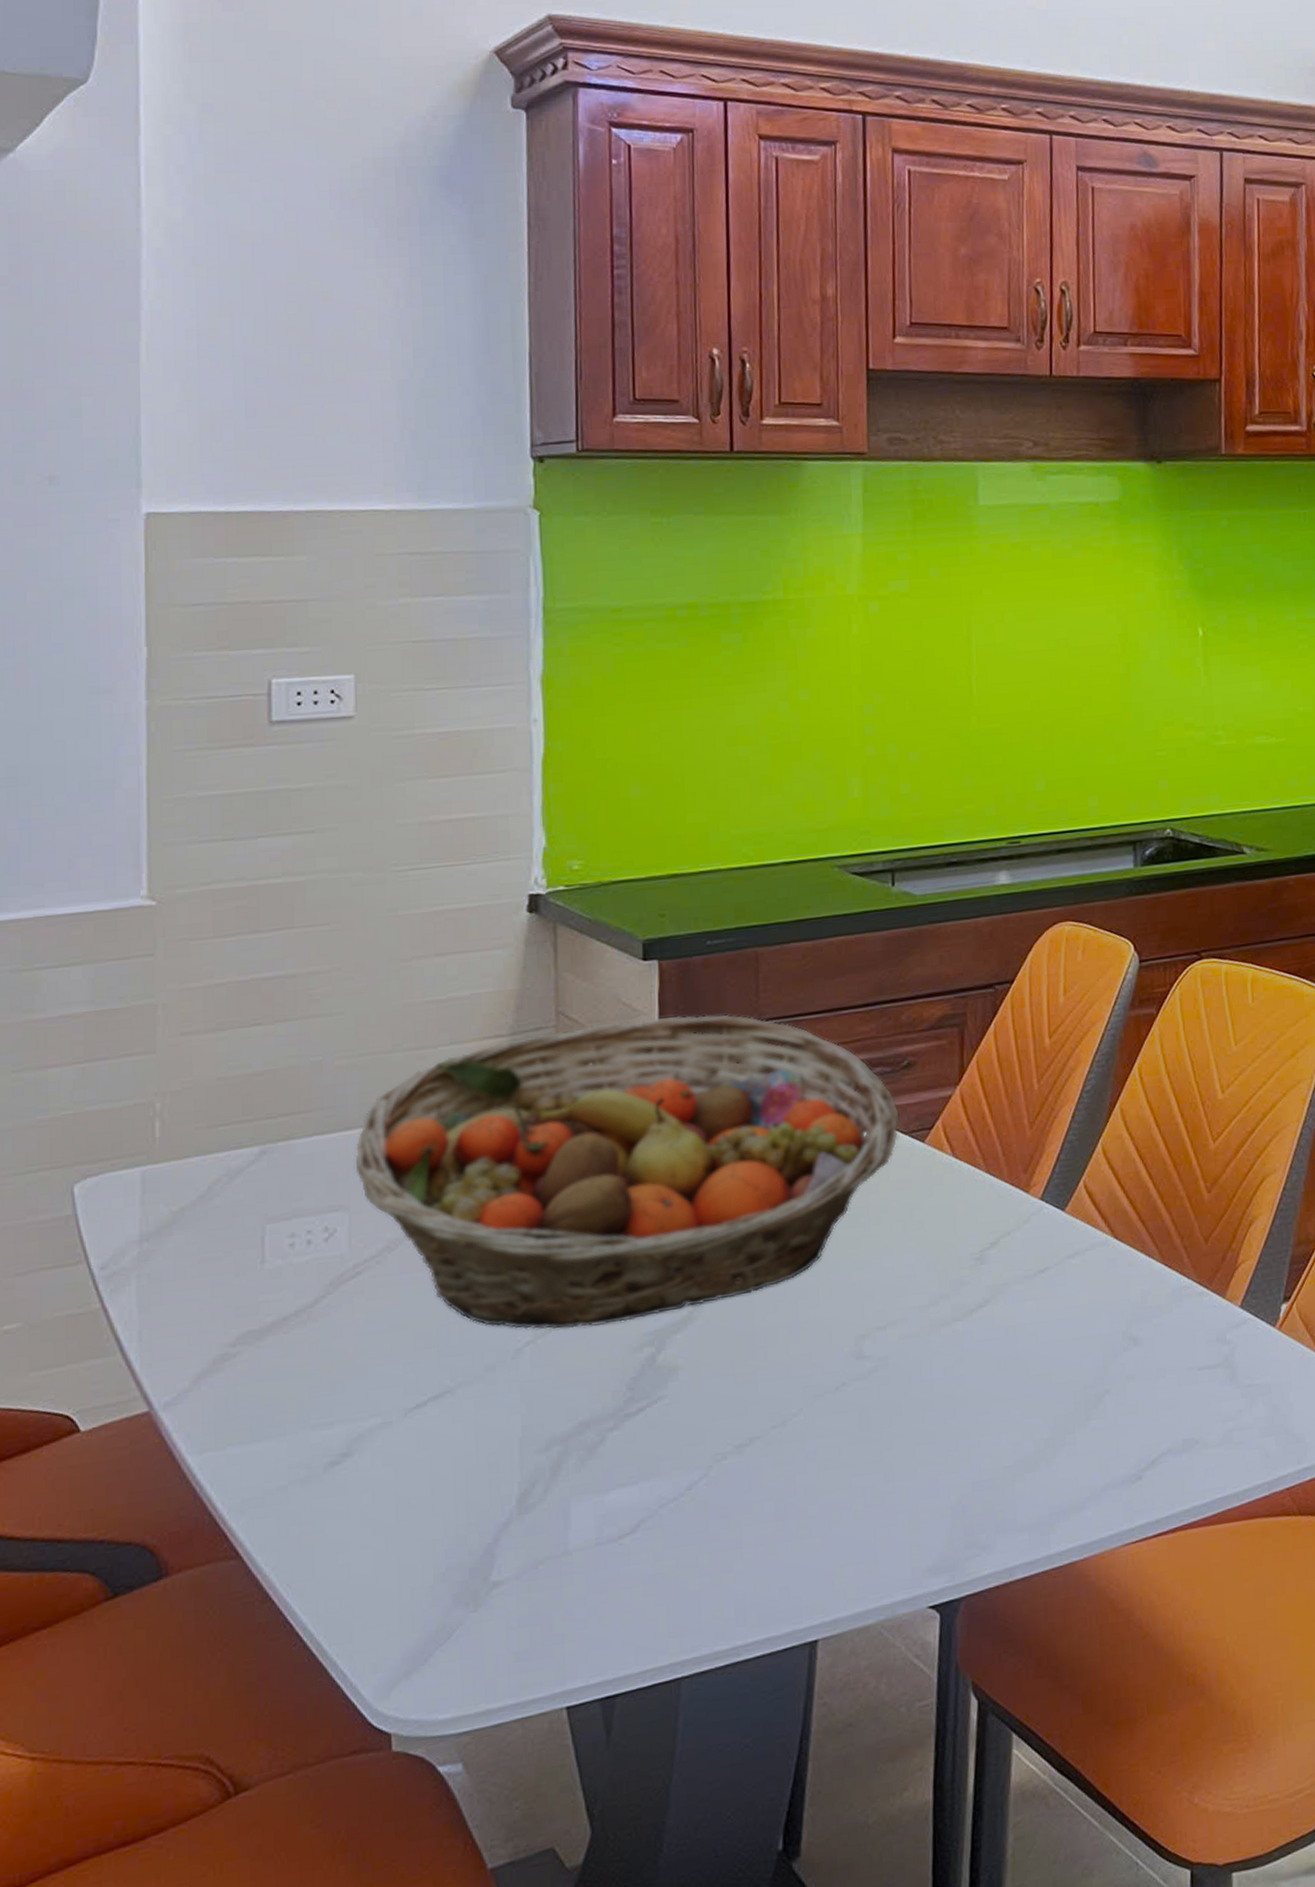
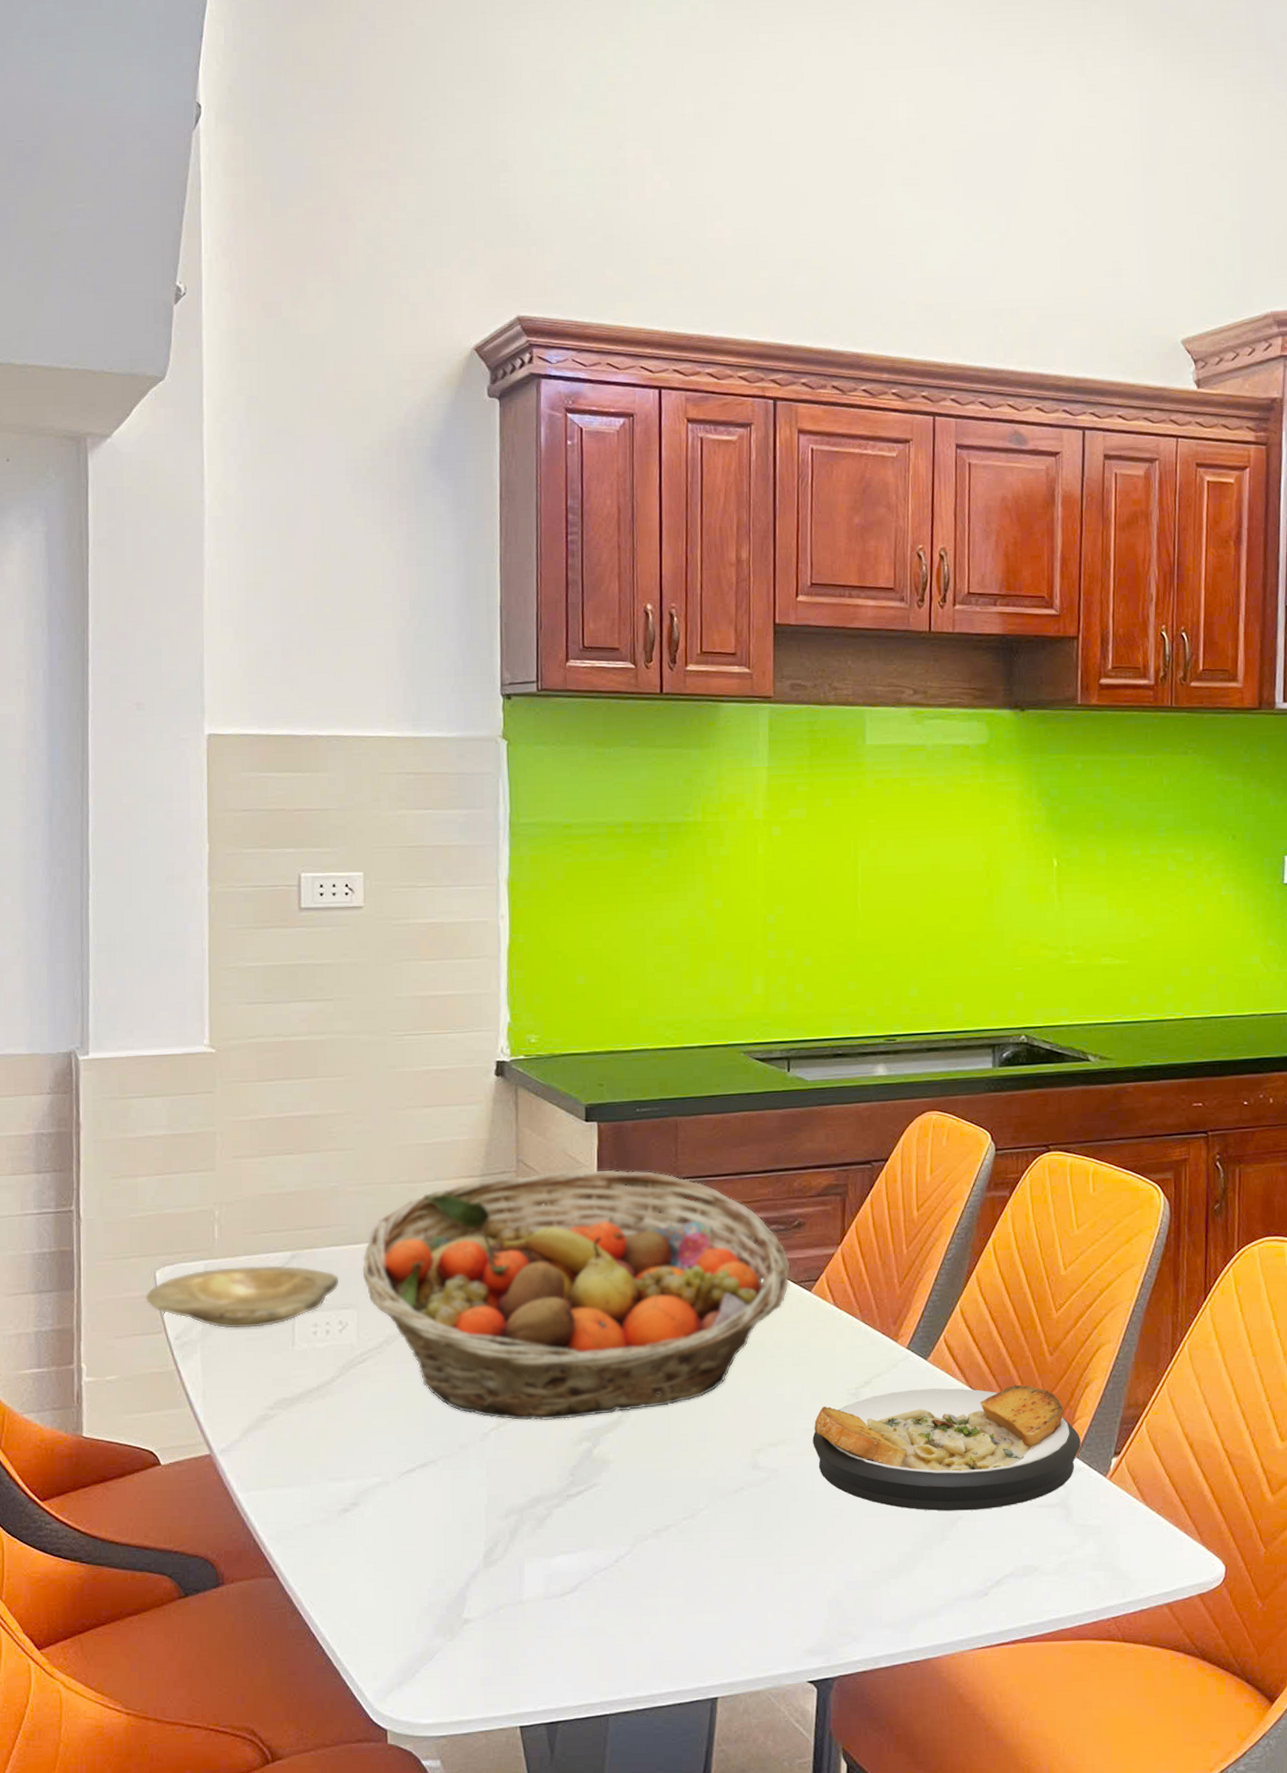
plate: none [59,1164,325,1250] -> present [145,1265,339,1329]
plate: none [929,1229,1245,1388] -> present [813,1384,1081,1512]

